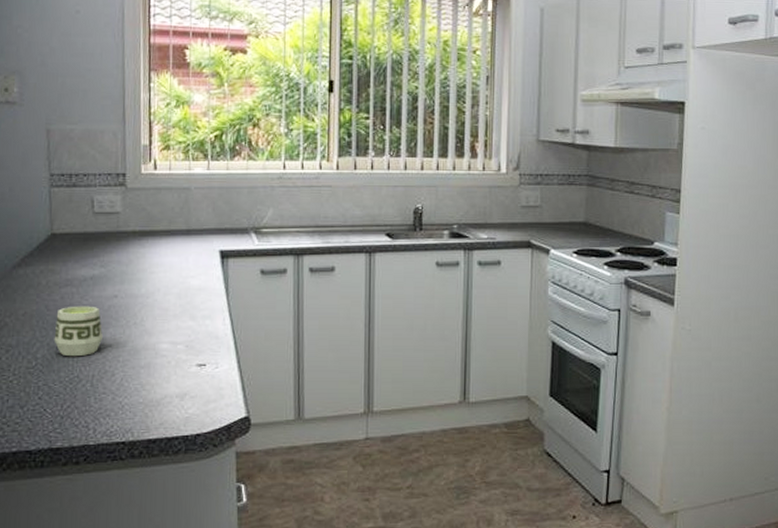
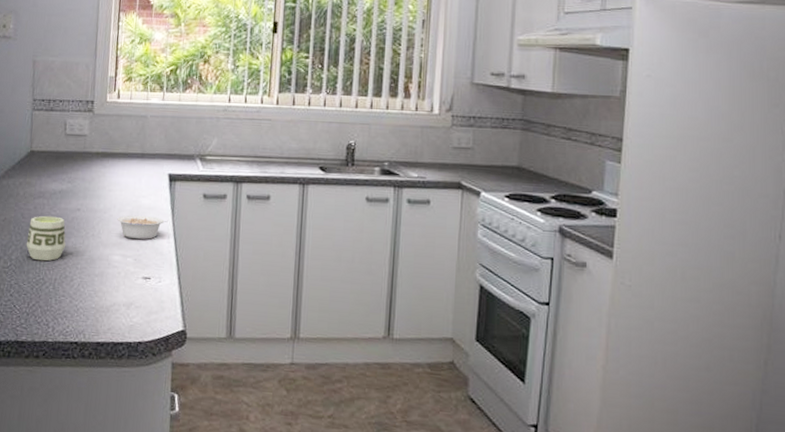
legume: none [162,298,222,323] -> present [117,215,168,240]

